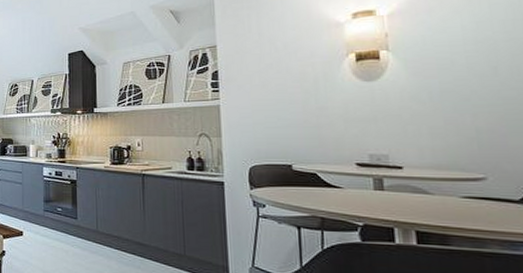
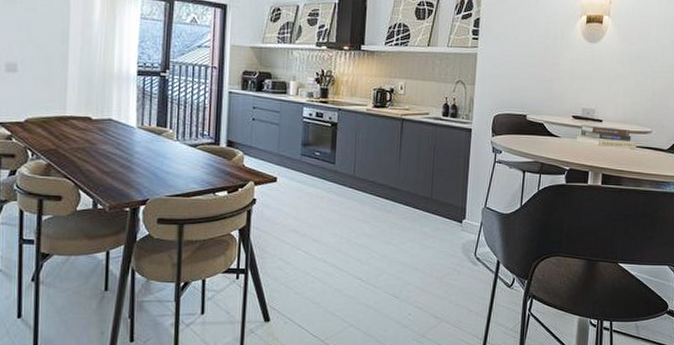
books: none [365,173,465,200] -> present [575,125,637,149]

